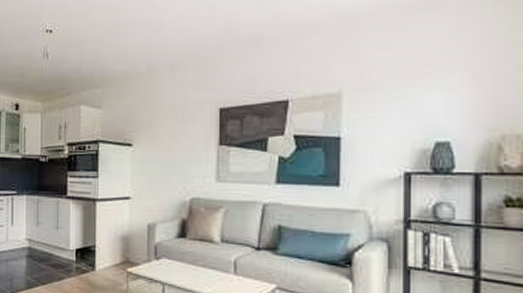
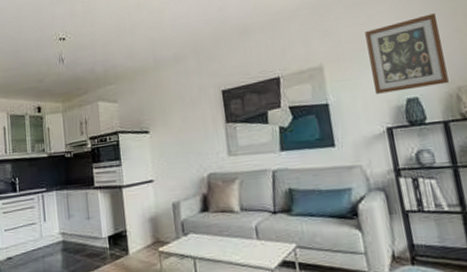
wall art: none [400,44,494,133] -> present [365,13,449,94]

